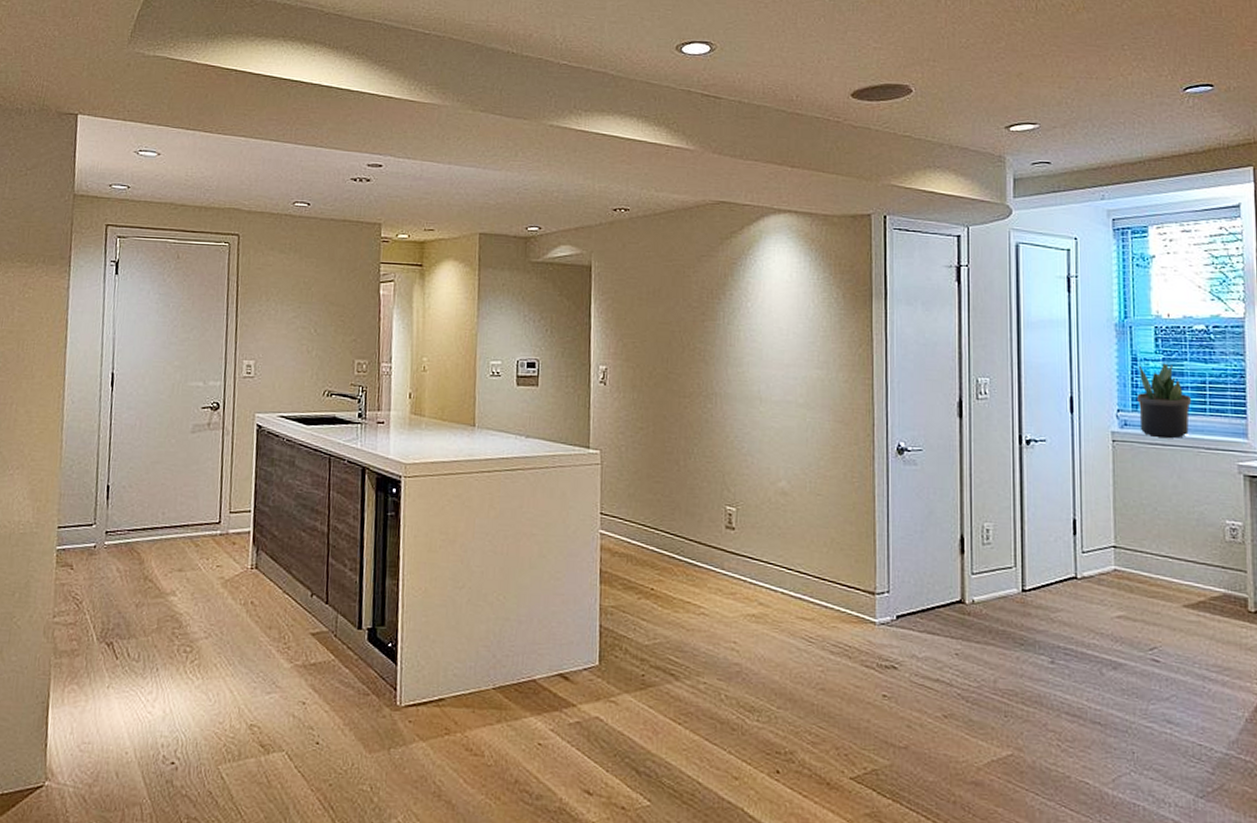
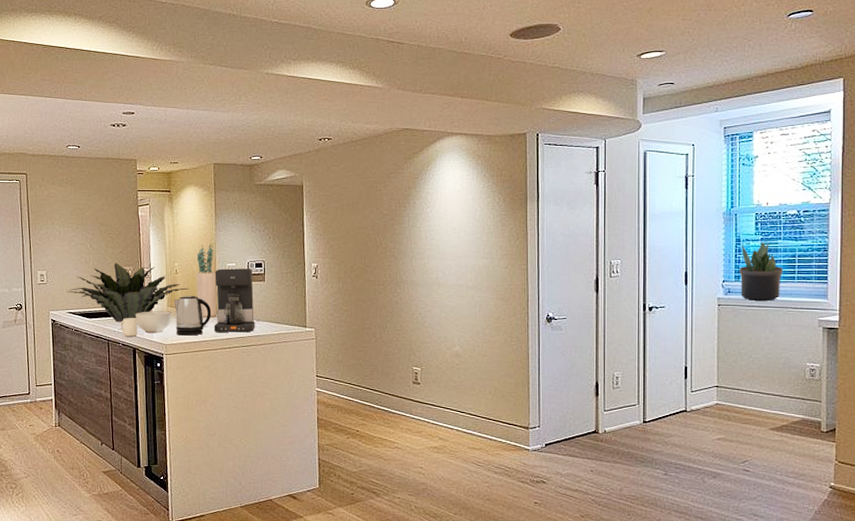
plant: none [279,353,441,432] -> present [66,262,190,322]
cup: none [347,426,371,452] -> present [121,317,138,337]
bowl: none [367,418,415,448] -> present [135,311,172,333]
kettle: none [419,400,468,454] -> present [174,295,212,336]
vase: none [449,334,476,431] -> present [196,243,217,318]
coffee maker: none [469,367,524,452] -> present [214,268,255,333]

